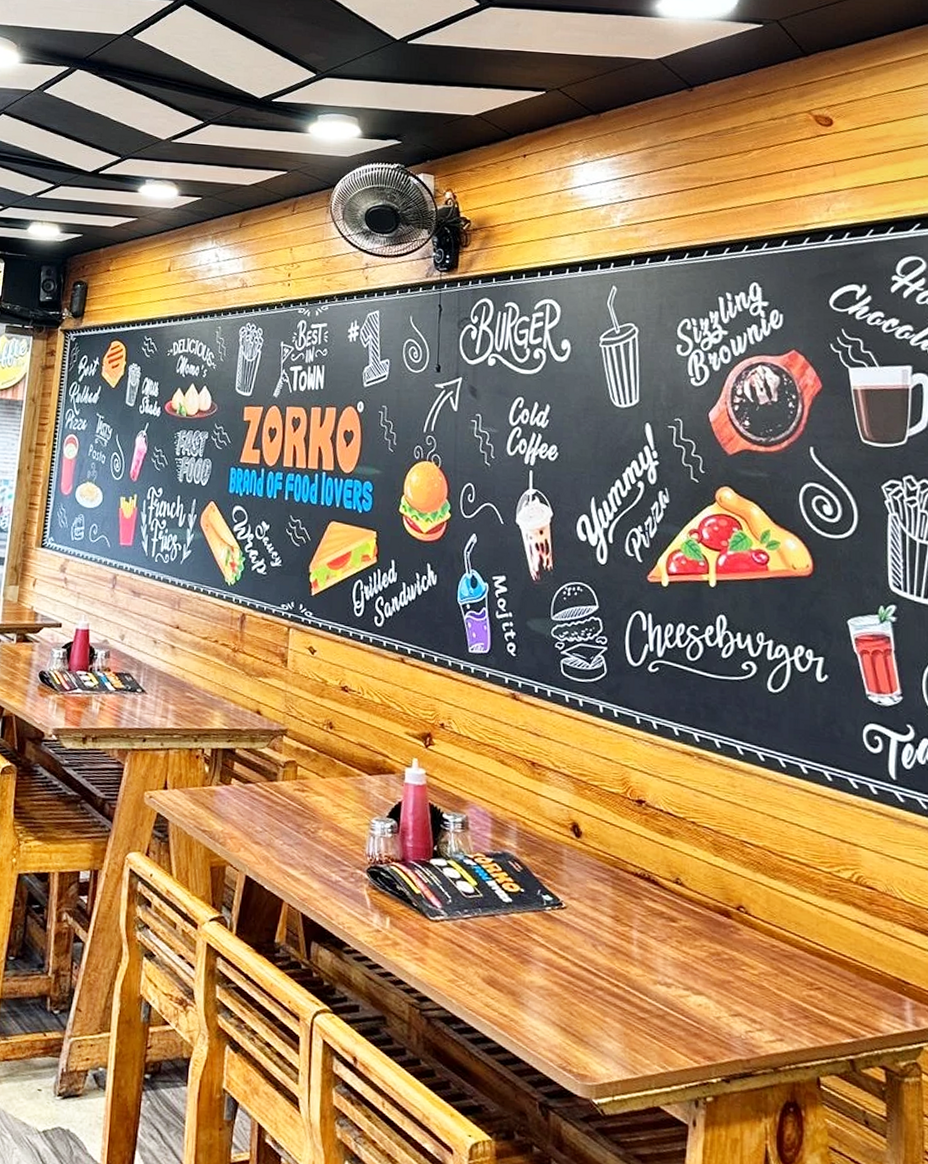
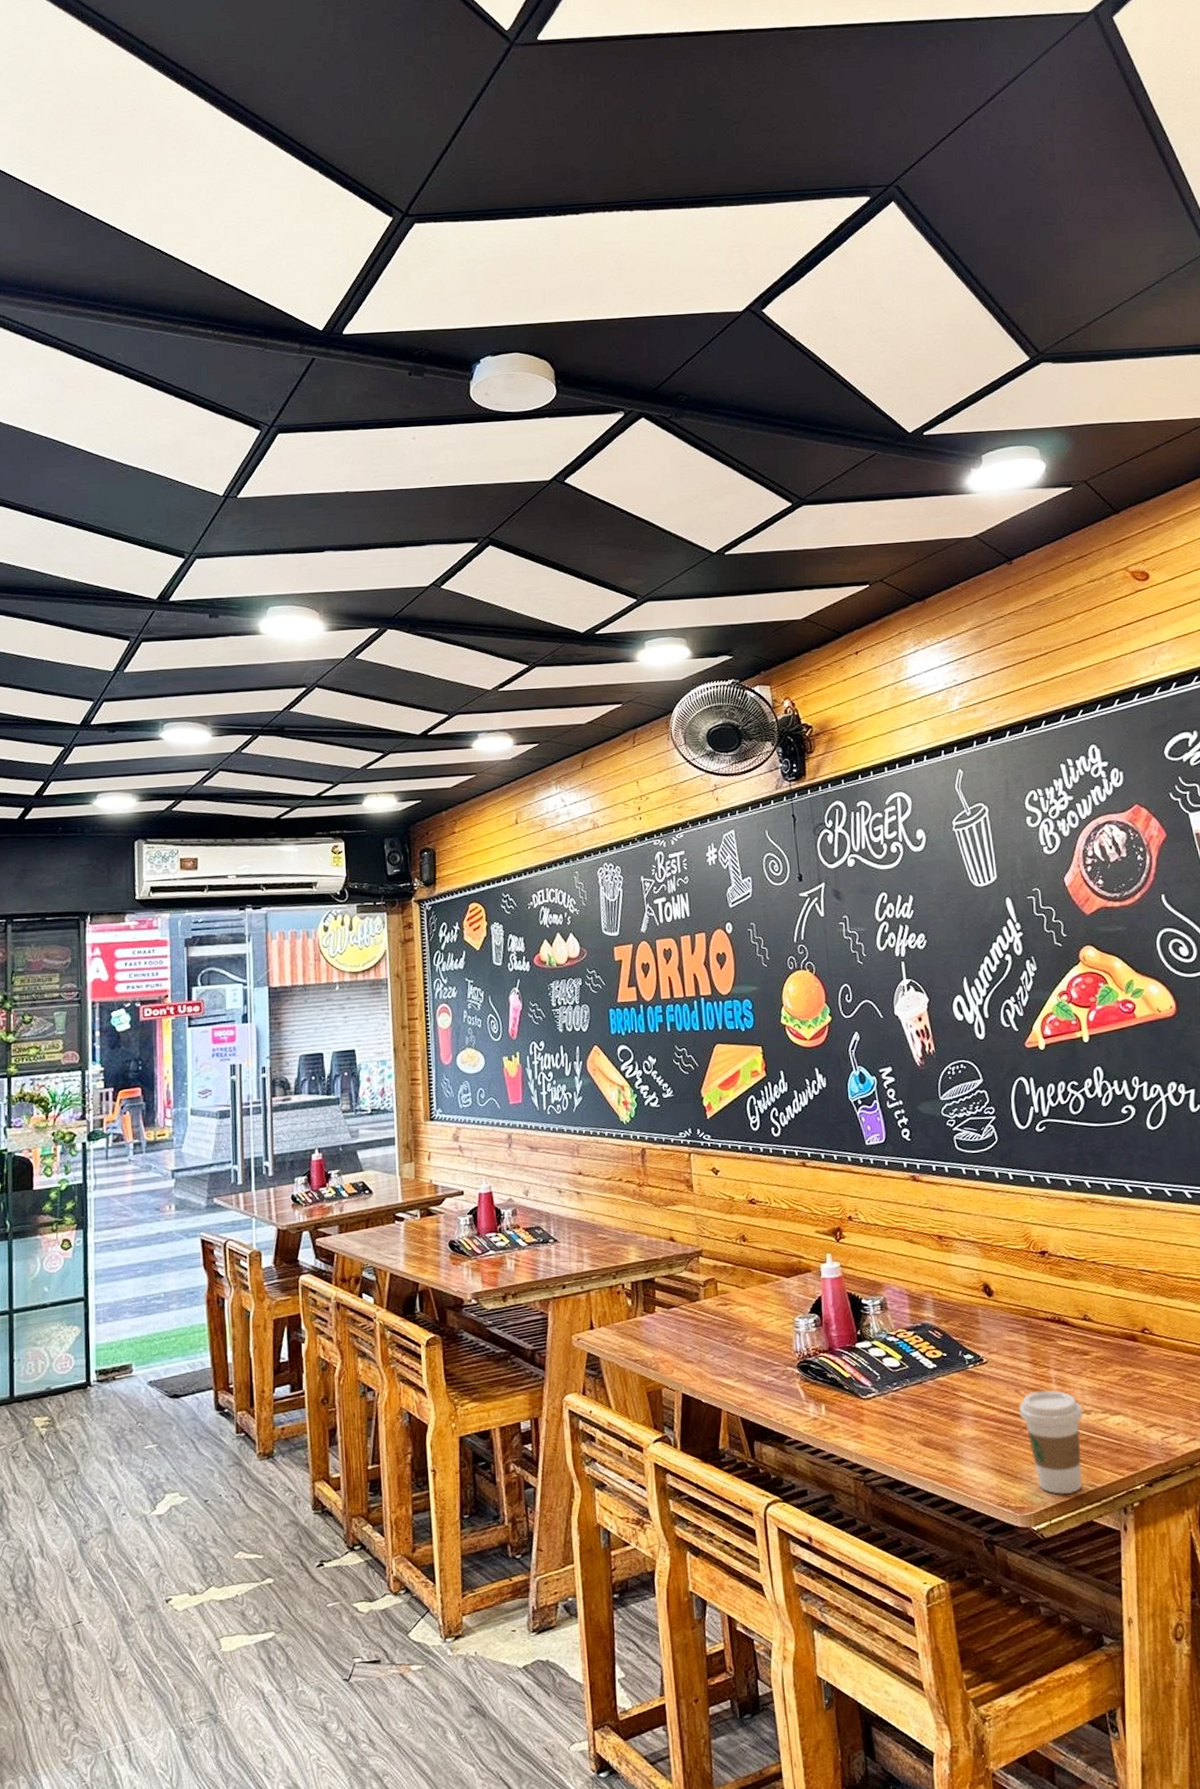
coffee cup: none [594,949,663,1072] -> present [1019,1390,1083,1494]

